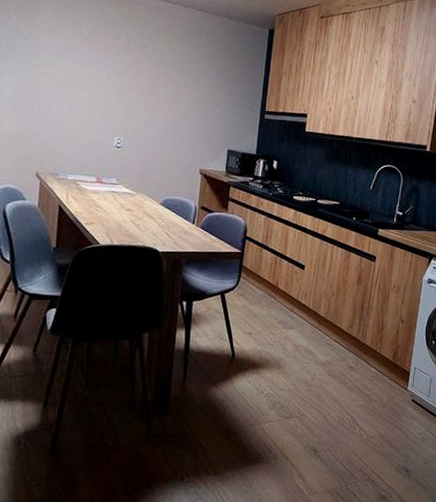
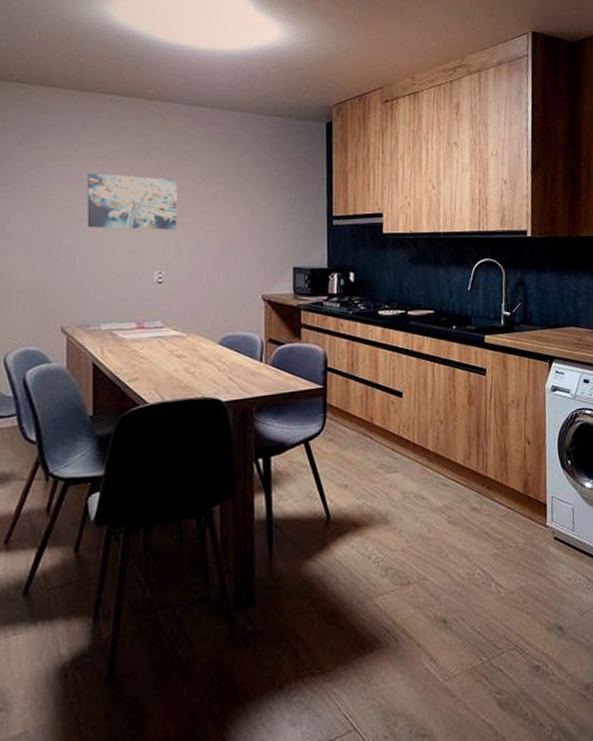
wall art: none [63,46,140,105] -> present [87,172,177,231]

